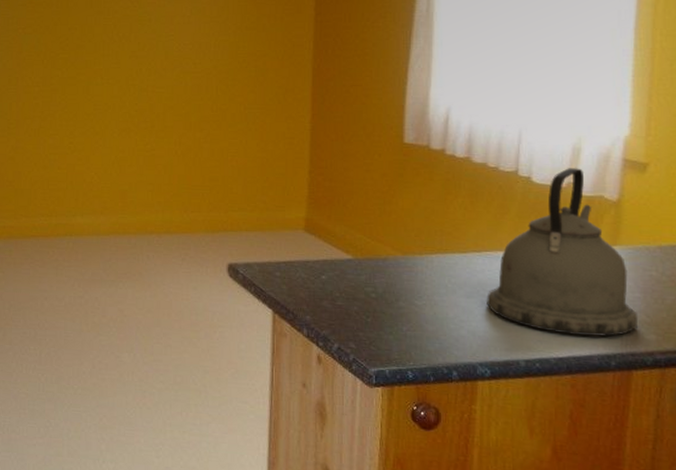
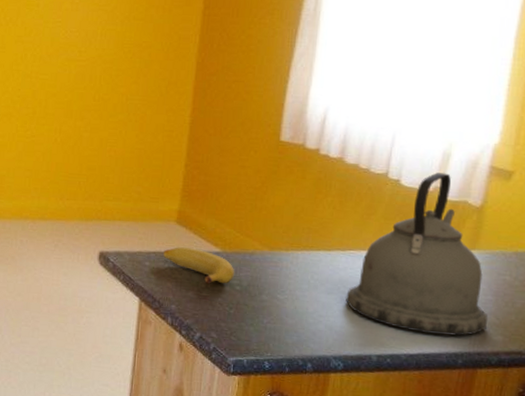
banana: none [294,254,369,292] -> present [163,246,235,284]

